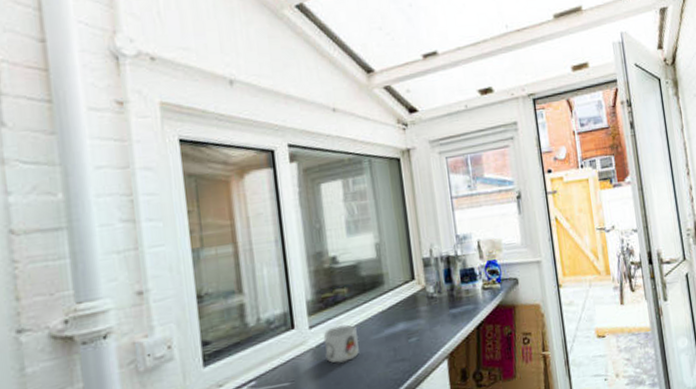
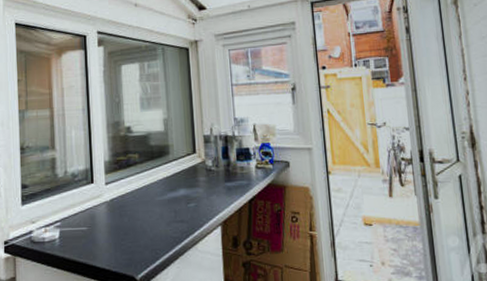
mug: present [323,324,359,364] -> none [116,185,146,218]

